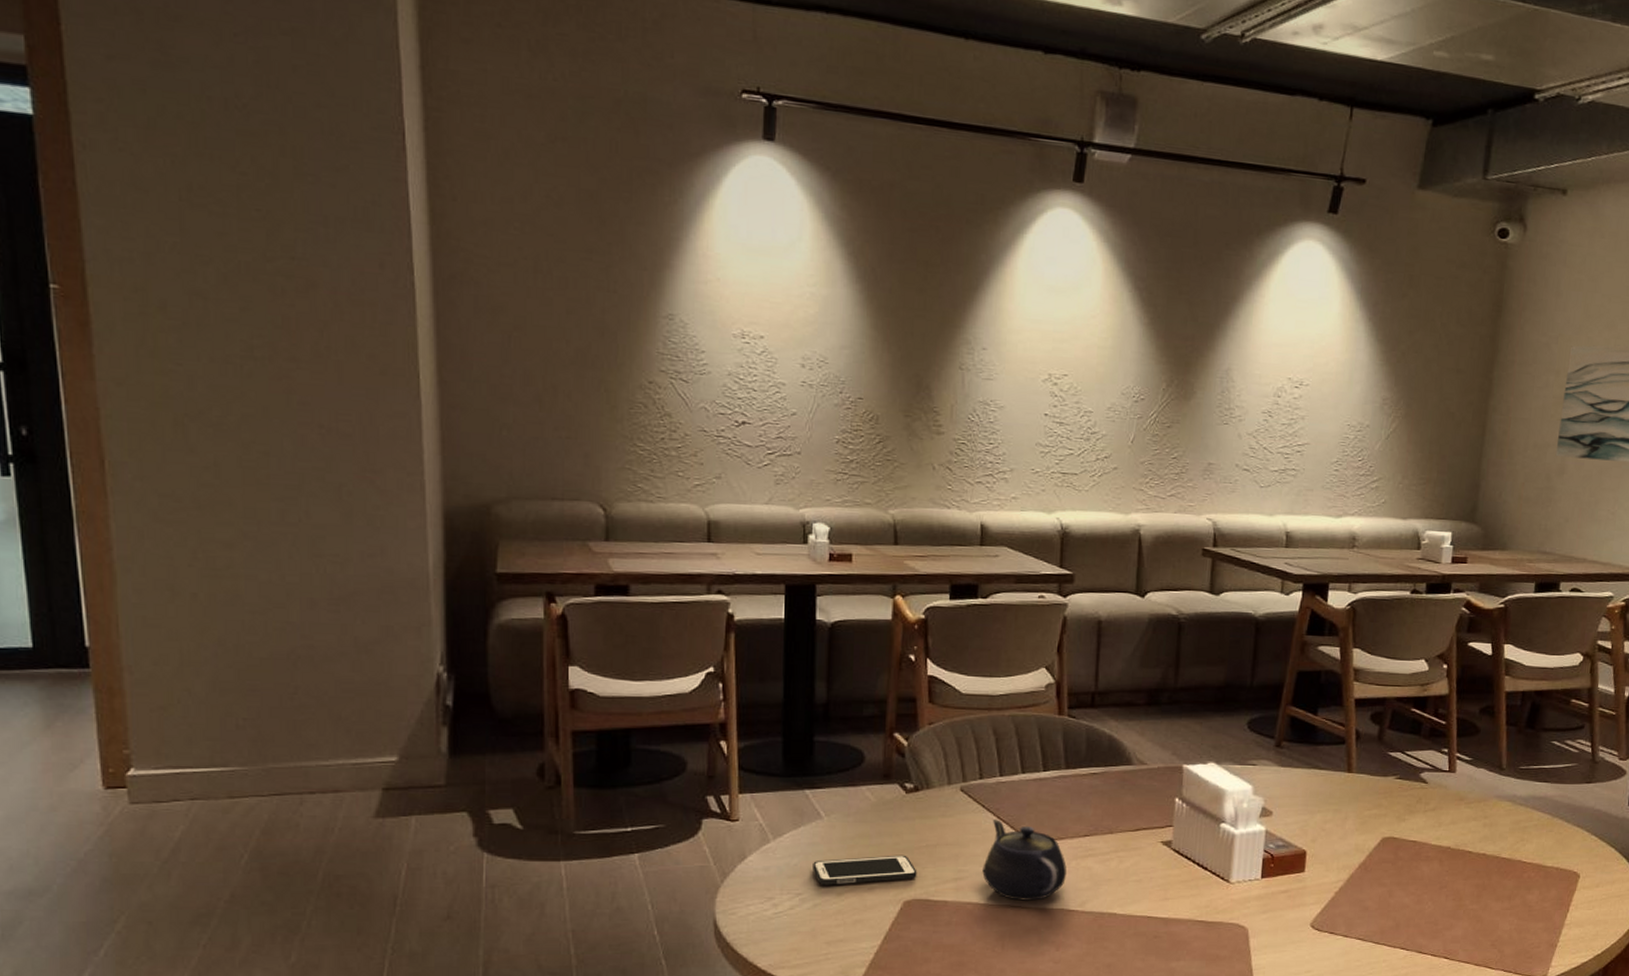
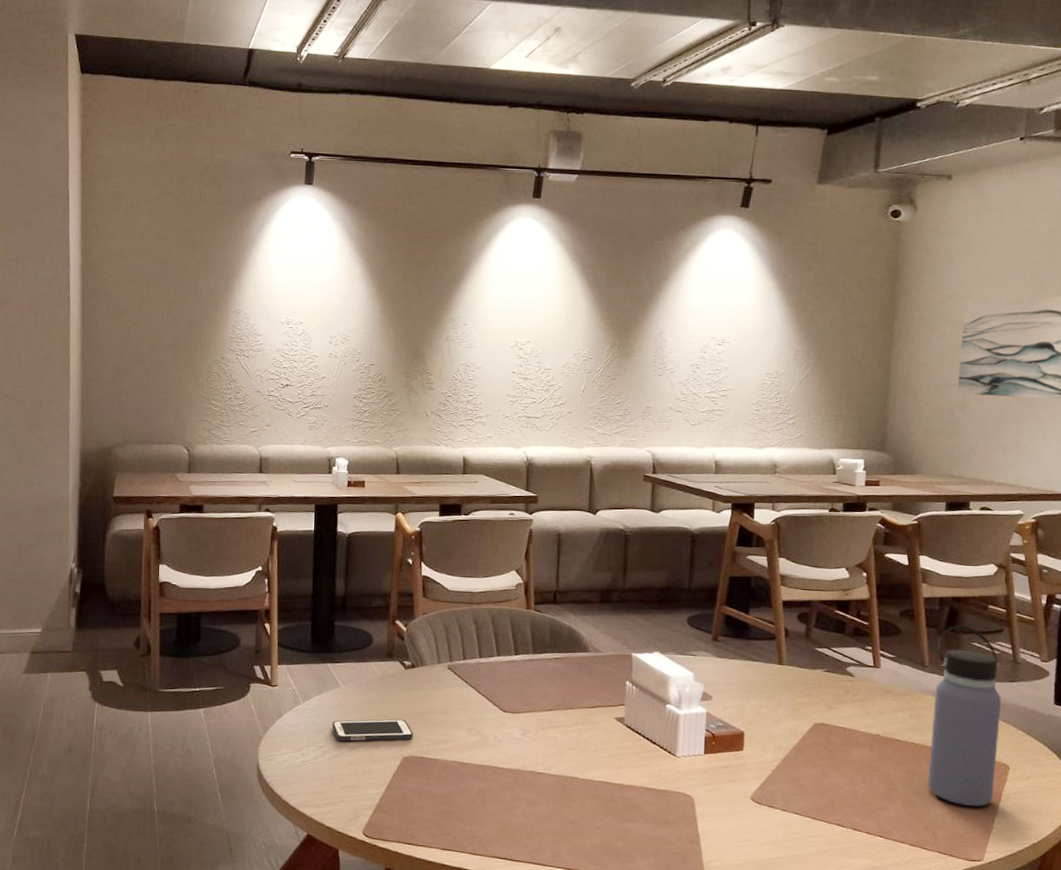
teapot: present [982,819,1067,901] -> none [466,693,535,763]
water bottle: none [1497,722,1577,920] -> present [928,625,1002,807]

